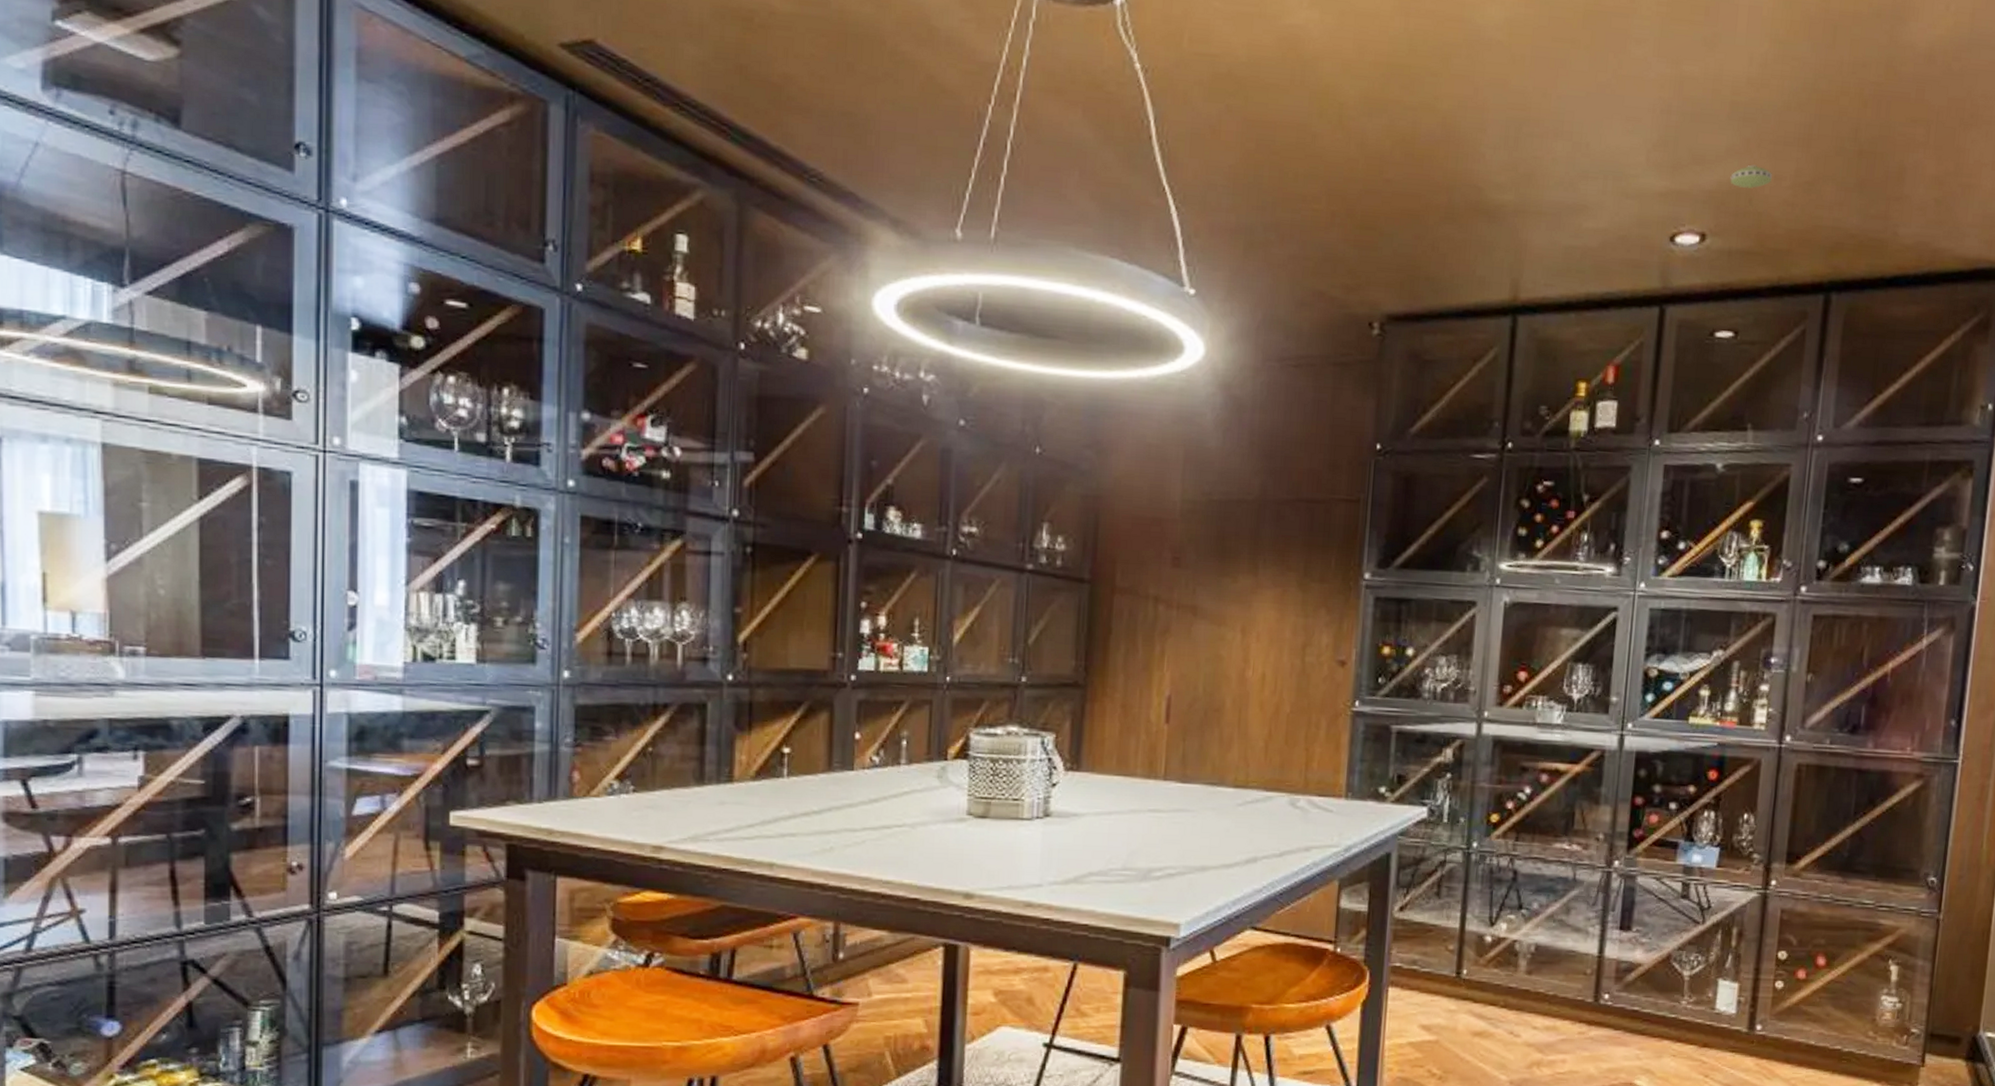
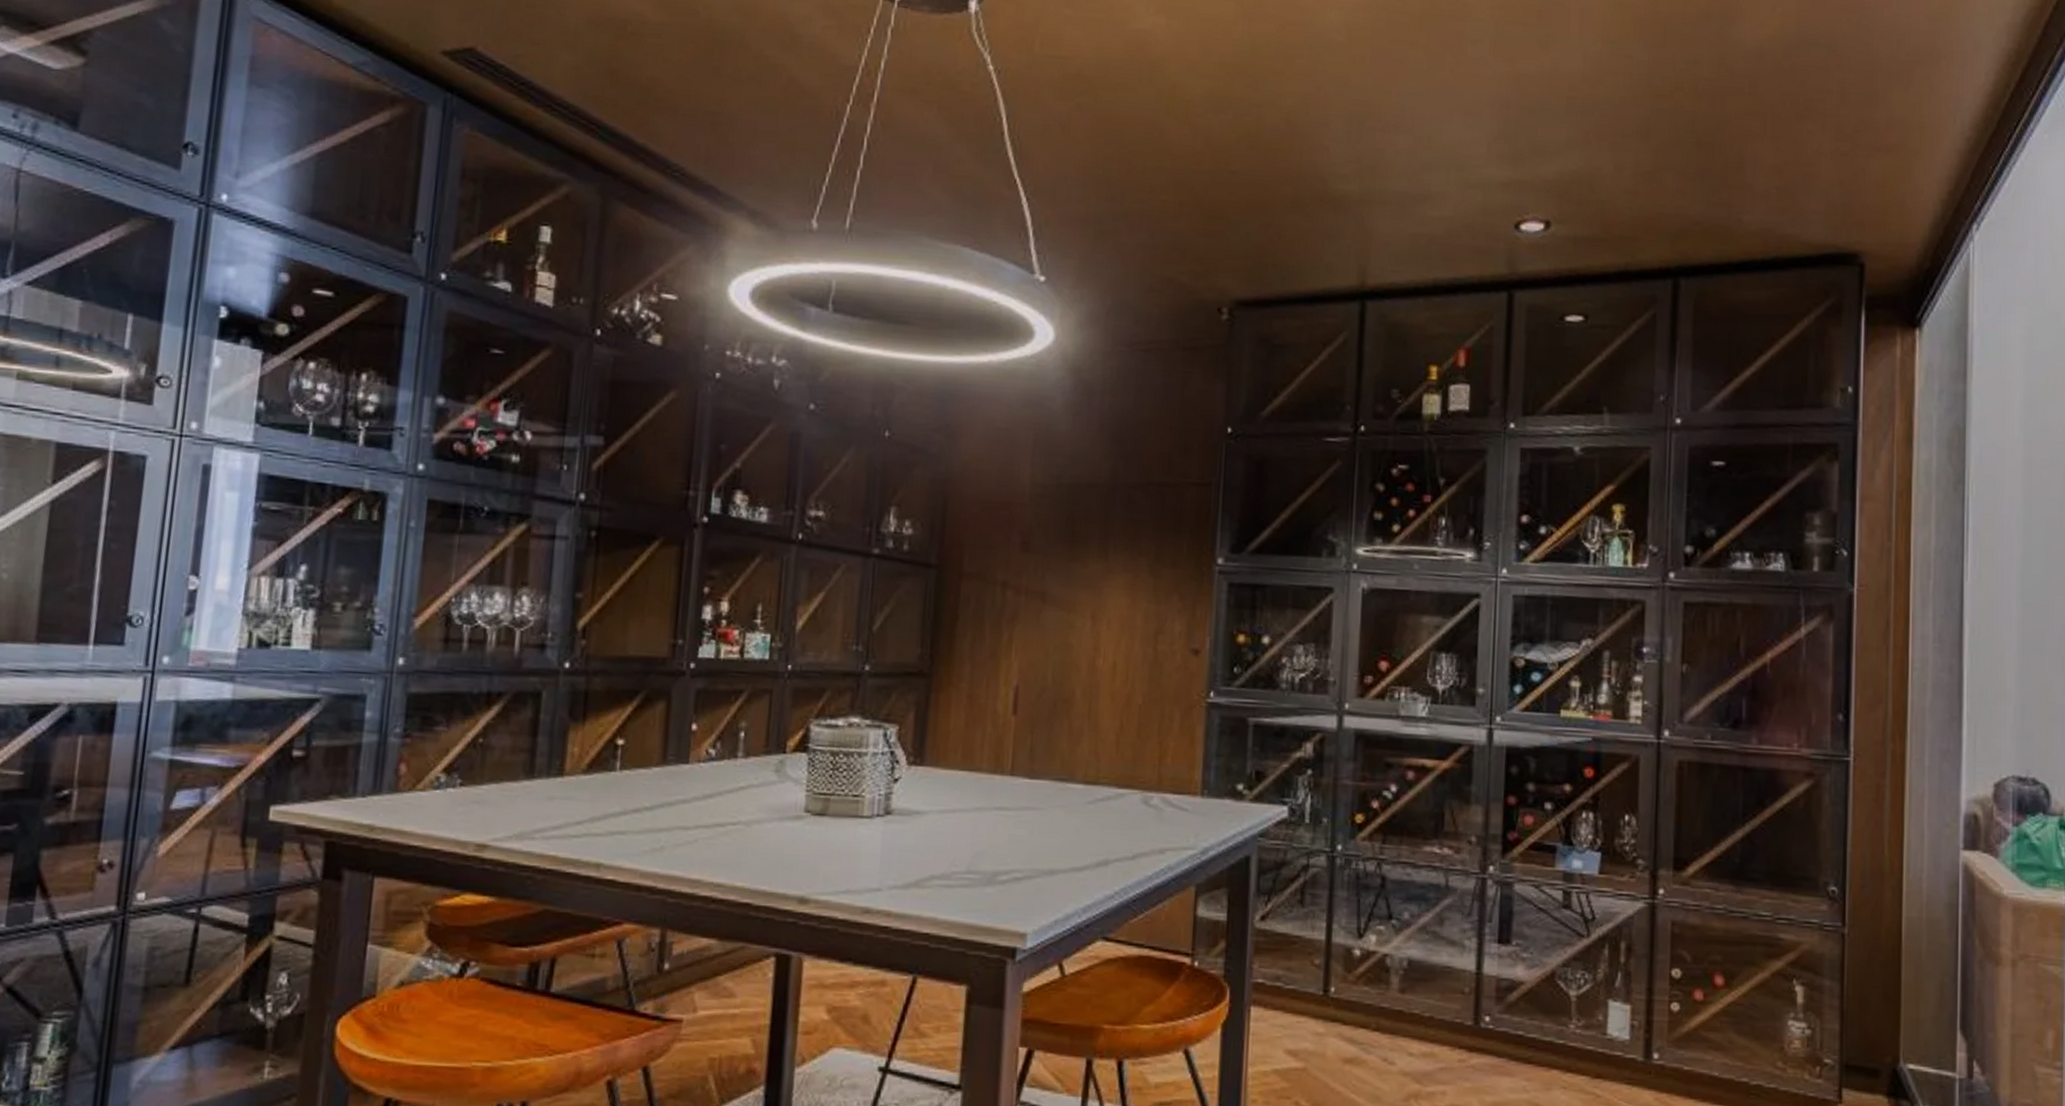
smoke detector: present [1730,164,1772,188] -> none [1571,155,1613,178]

